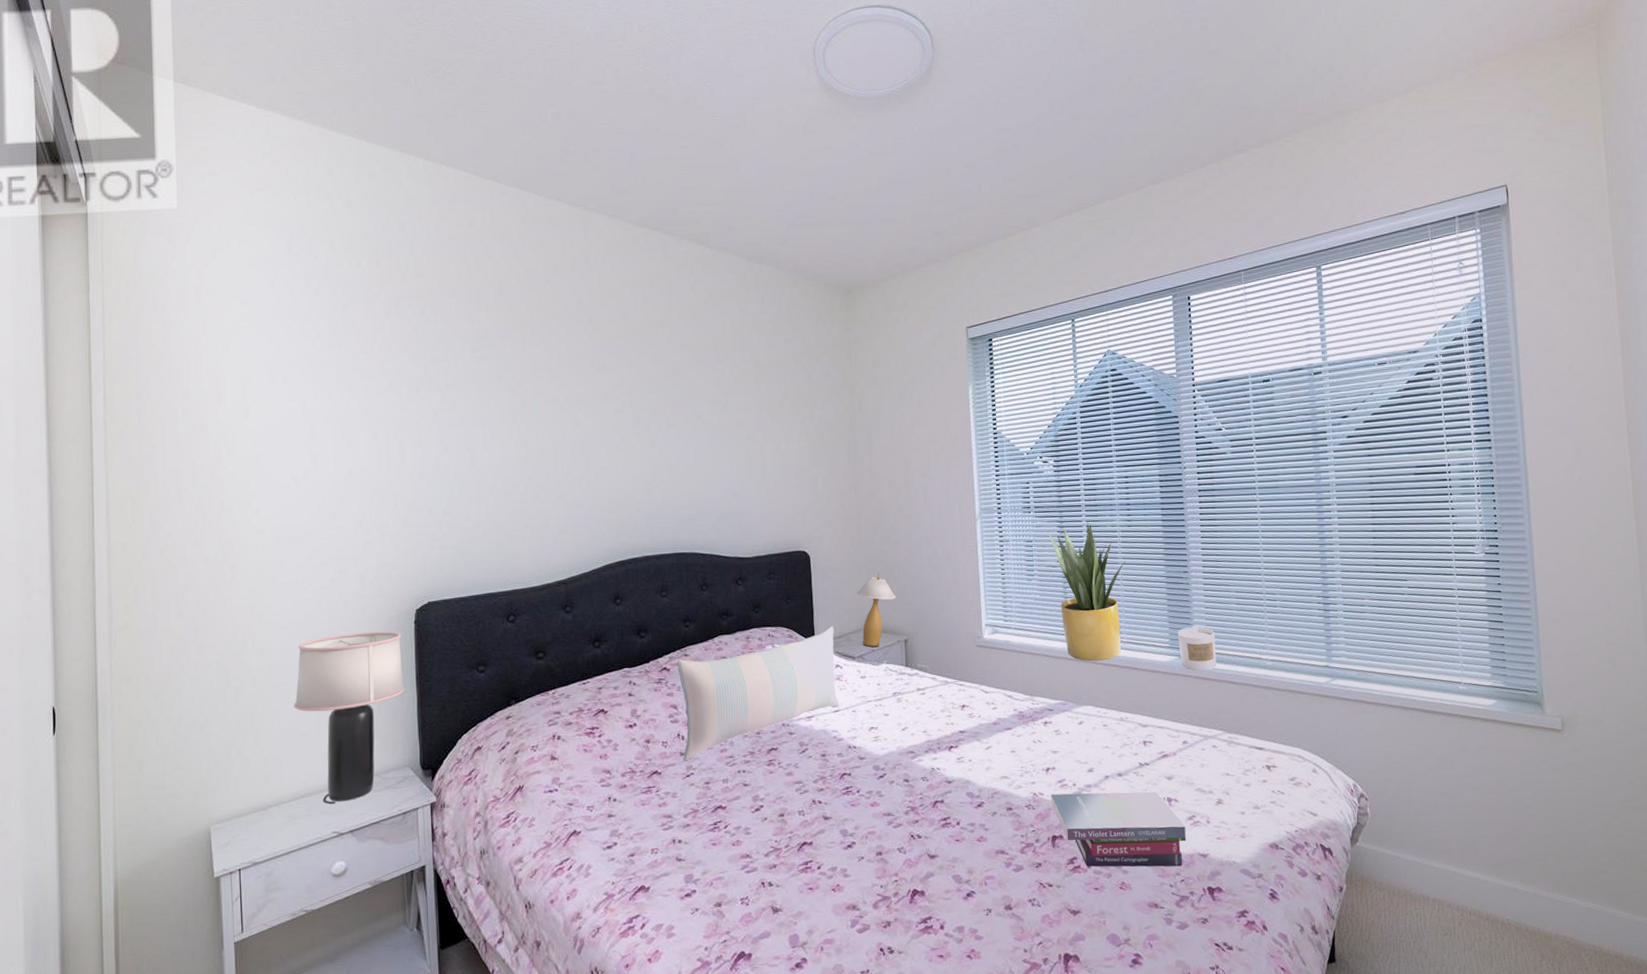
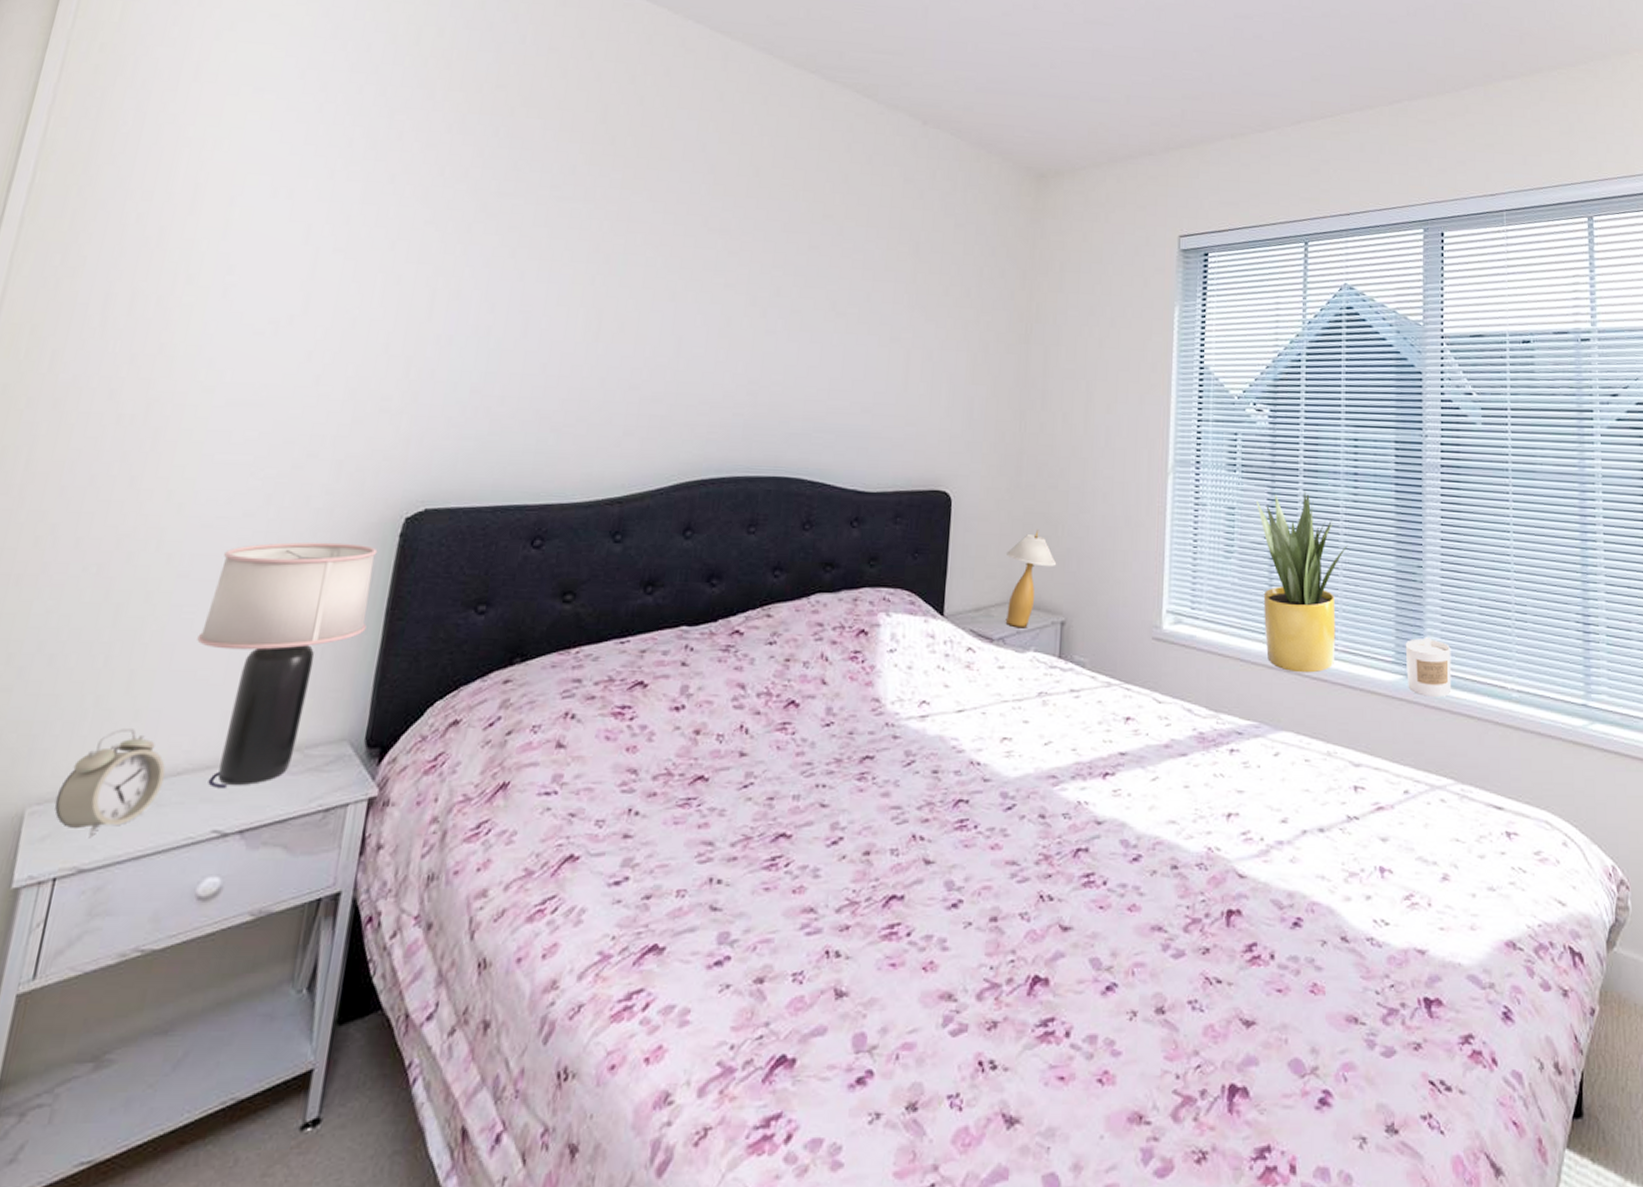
alarm clock: none [228,770,294,841] -> present [54,729,166,837]
pillow: present [677,626,839,761] -> none [742,594,971,765]
books: present [1050,791,1186,867] -> none [1229,849,1400,966]

